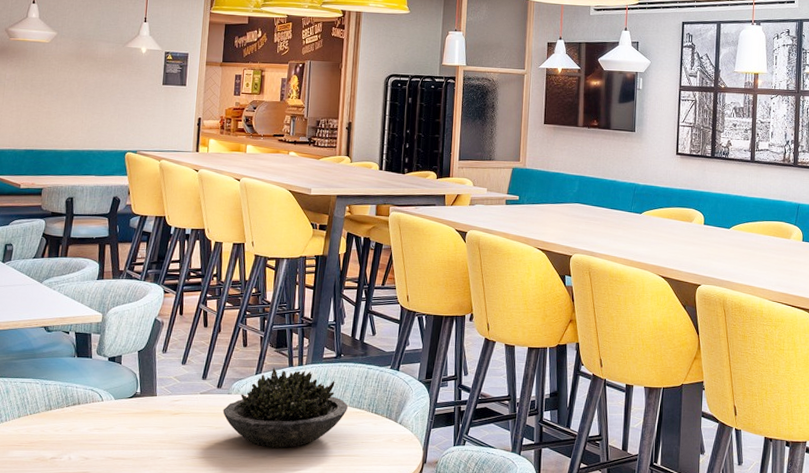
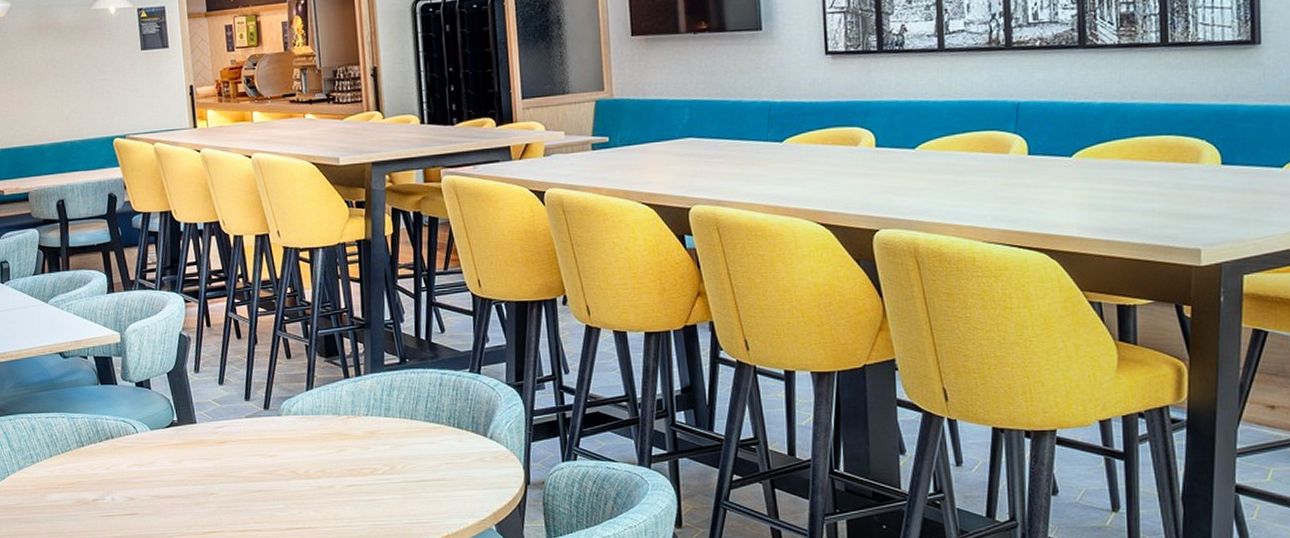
succulent plant: present [222,367,348,448] -> none [274,381,423,475]

